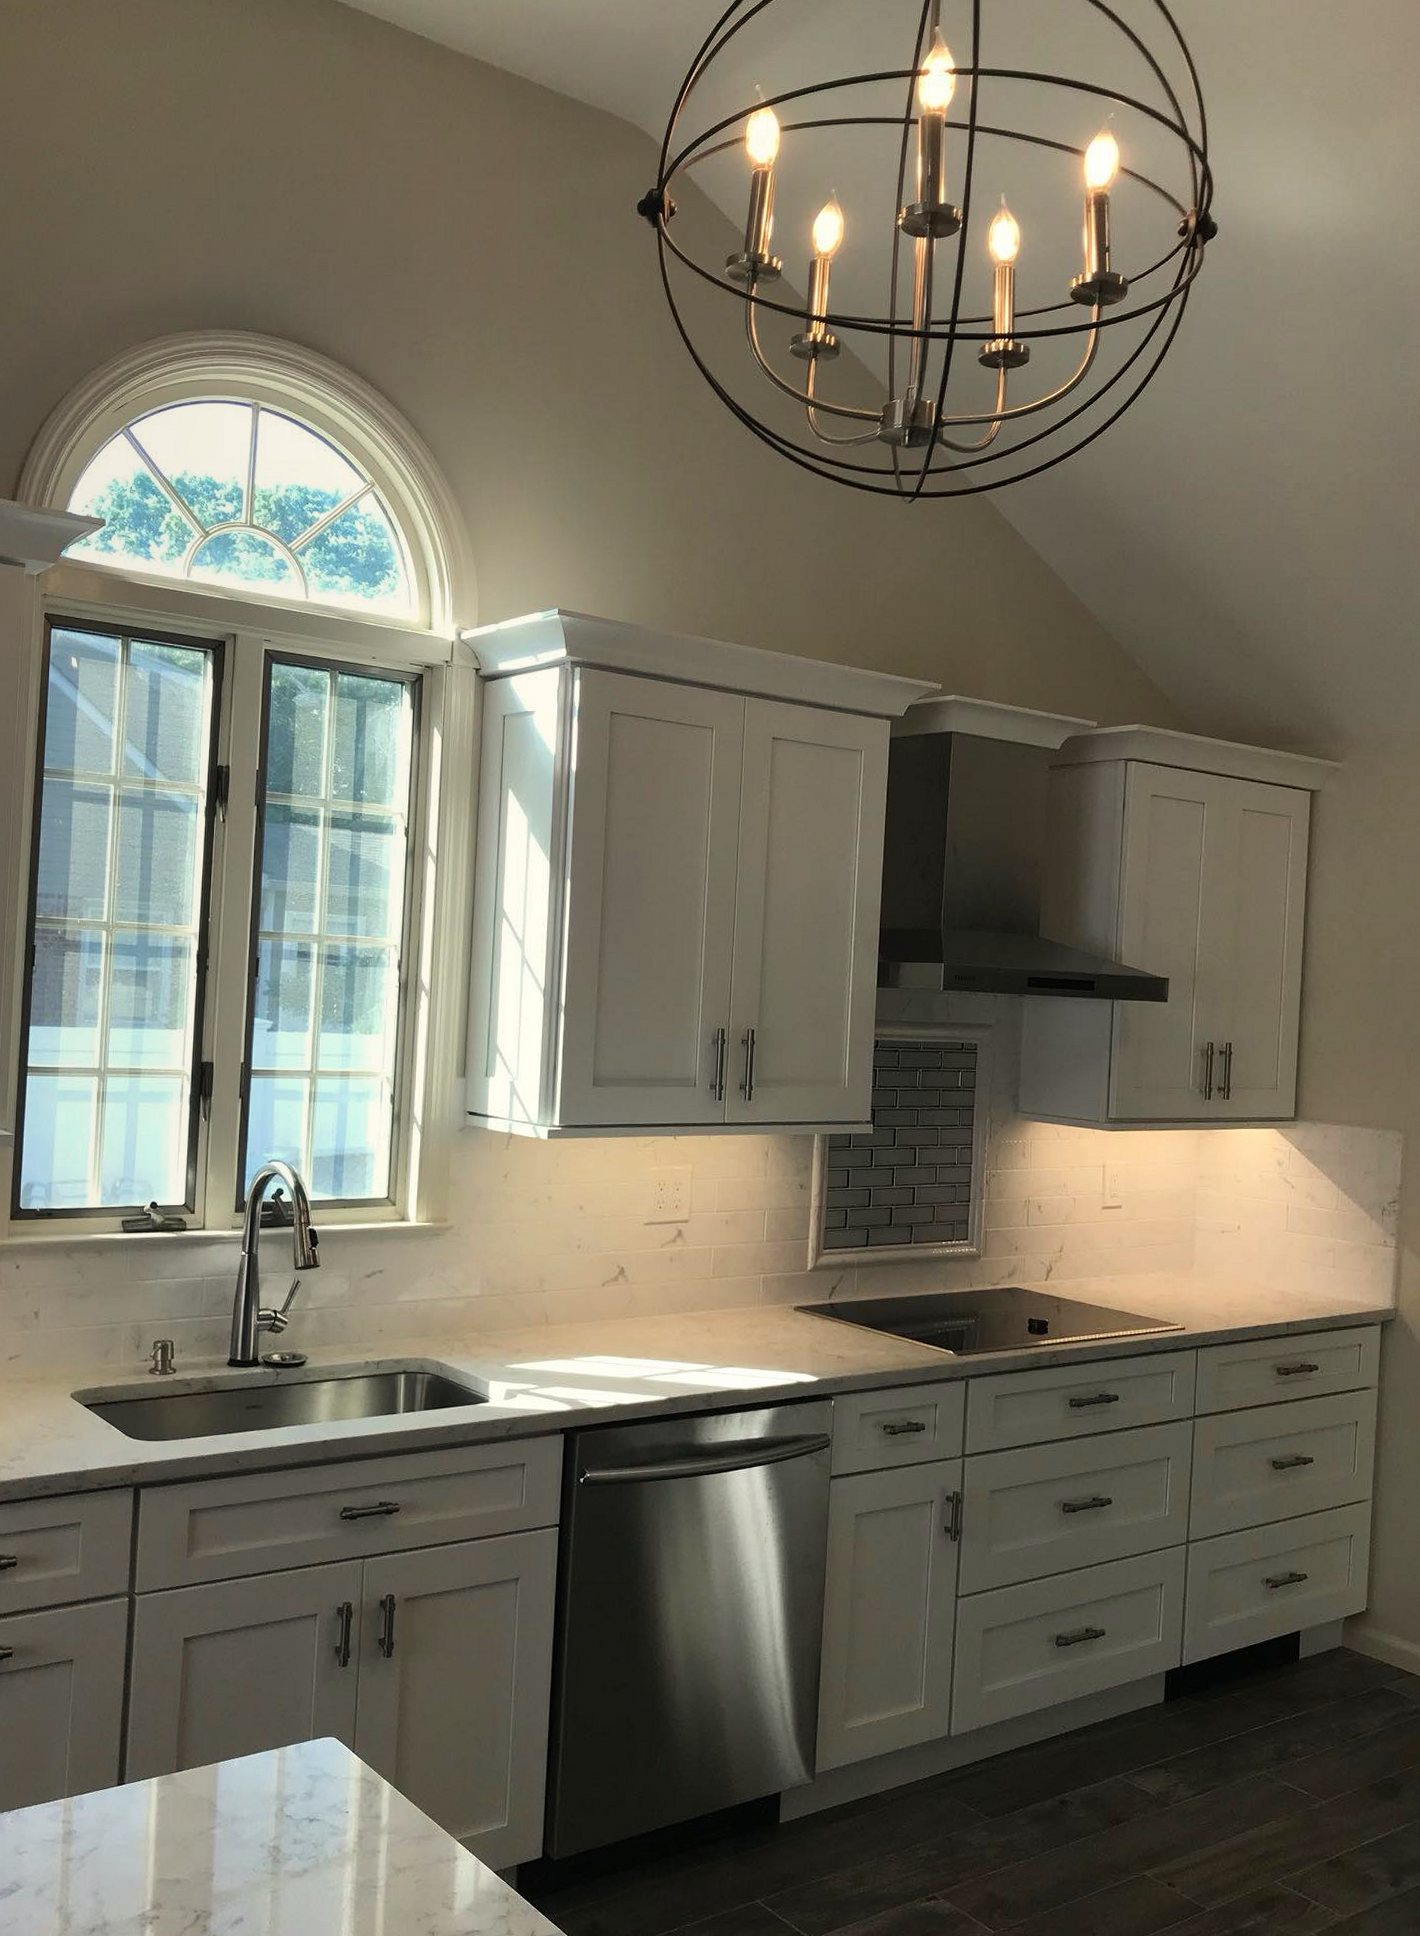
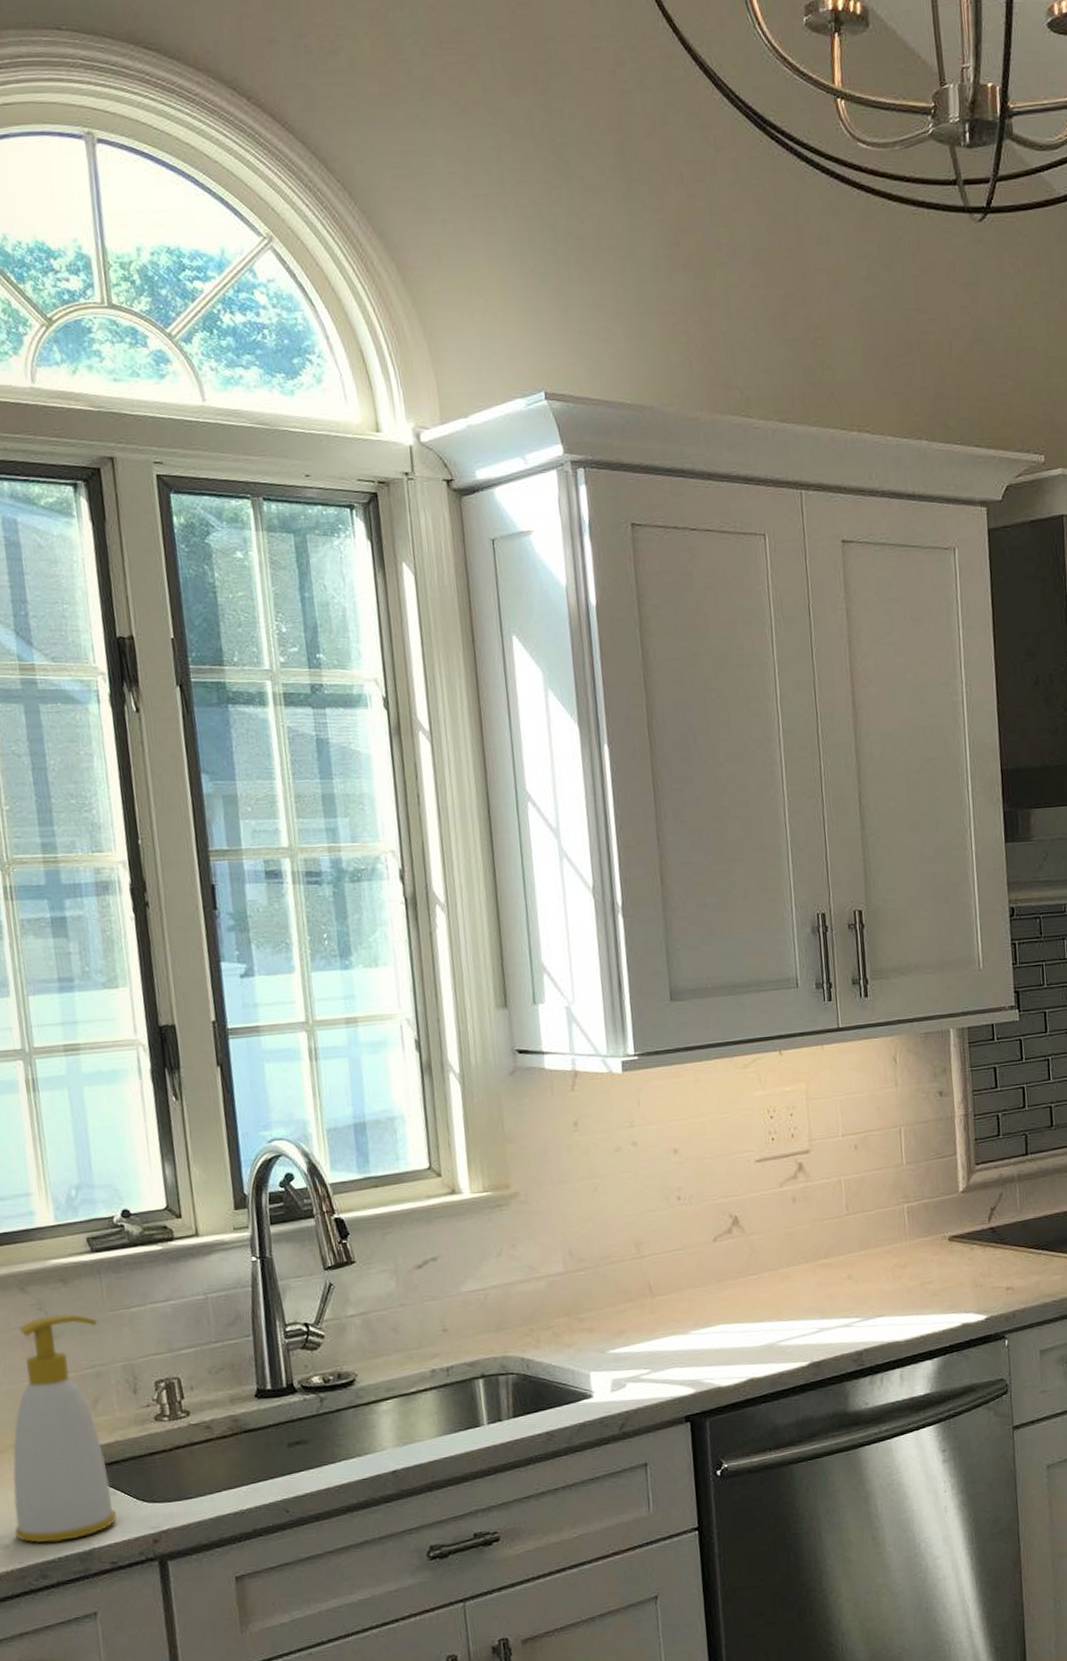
soap bottle: none [30,1278,119,1461] -> present [12,1314,117,1543]

